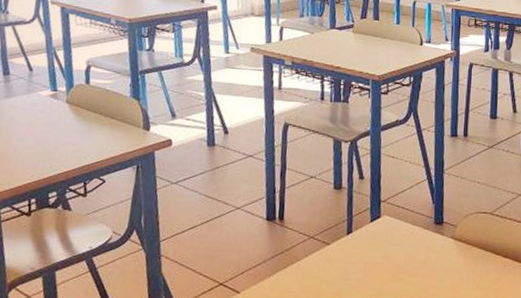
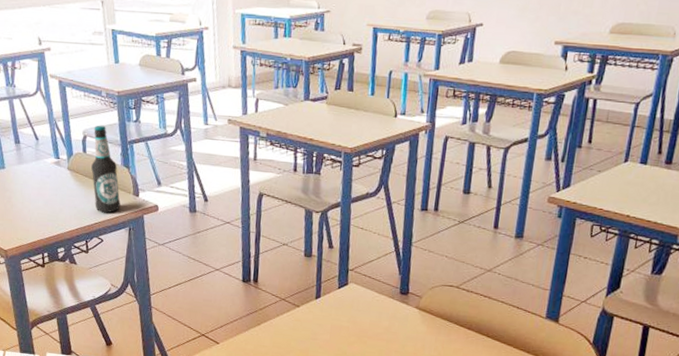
bottle: none [94,54,128,150] -> present [91,125,121,213]

